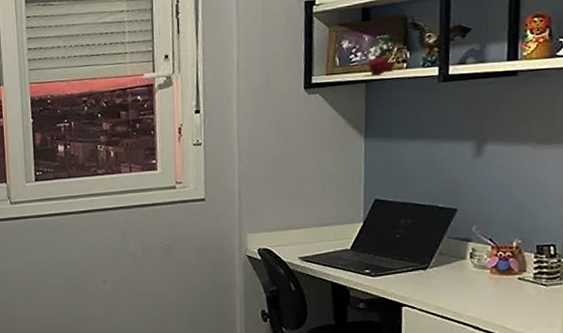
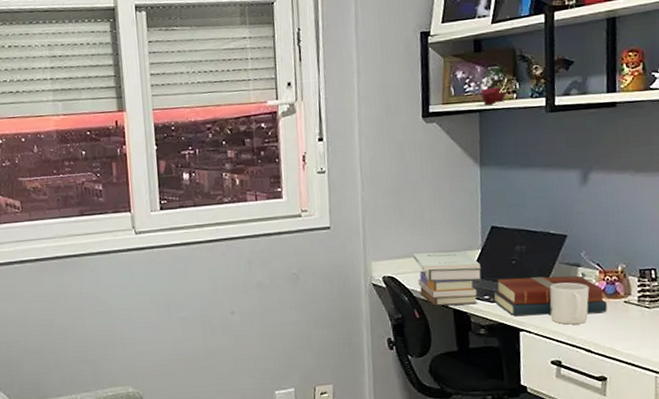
books: none [289,224,363,279] -> present [412,251,482,306]
books: none [373,250,499,291] -> present [492,275,607,316]
mug: none [435,257,480,301] -> present [549,282,590,325]

